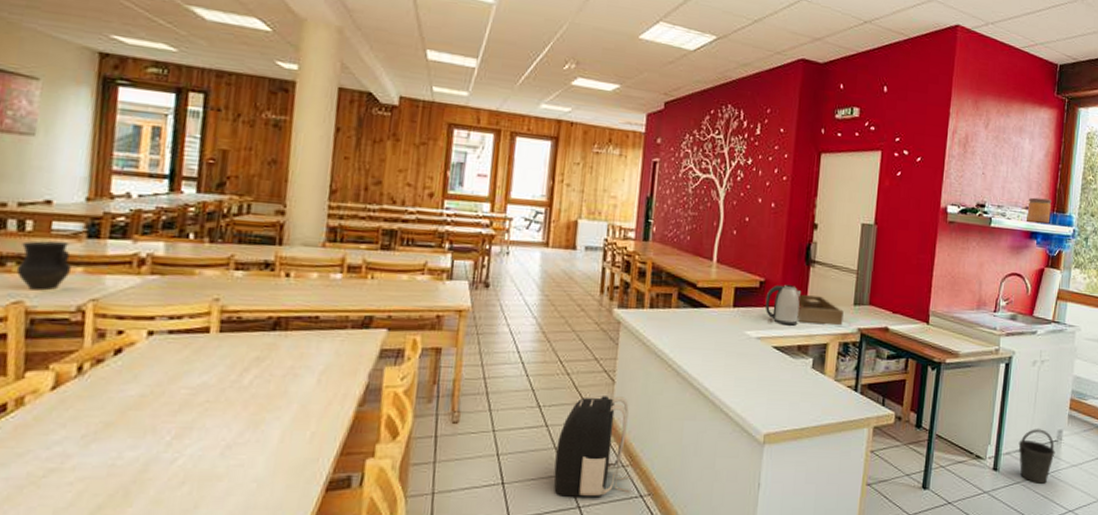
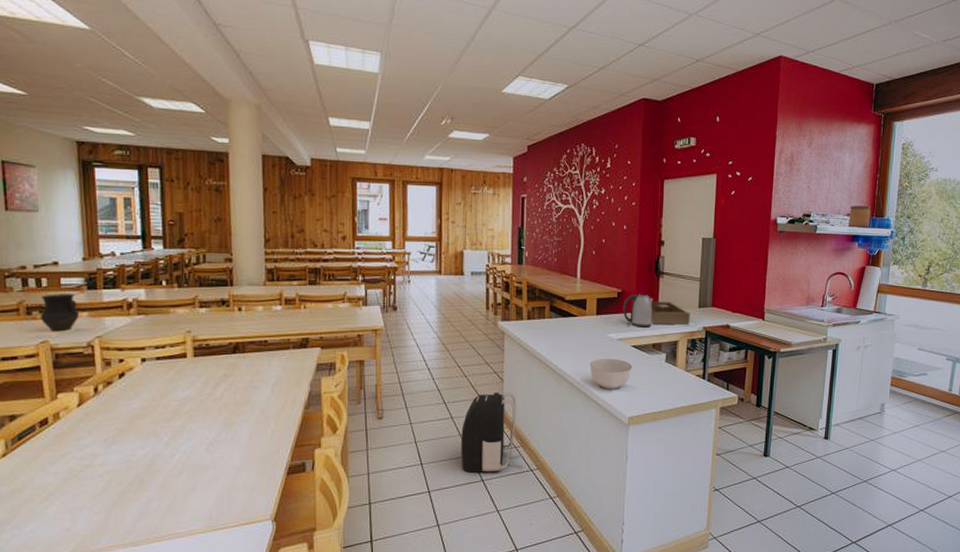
bowl: none [721,360,772,400] -> present [589,358,632,390]
bucket: present [1018,429,1055,484] -> none [846,403,879,449]

